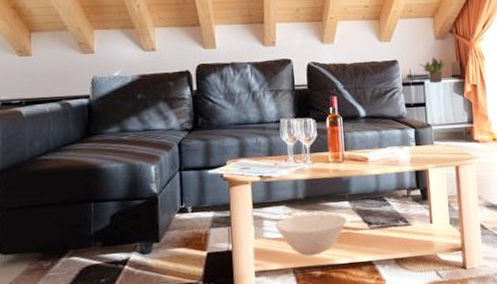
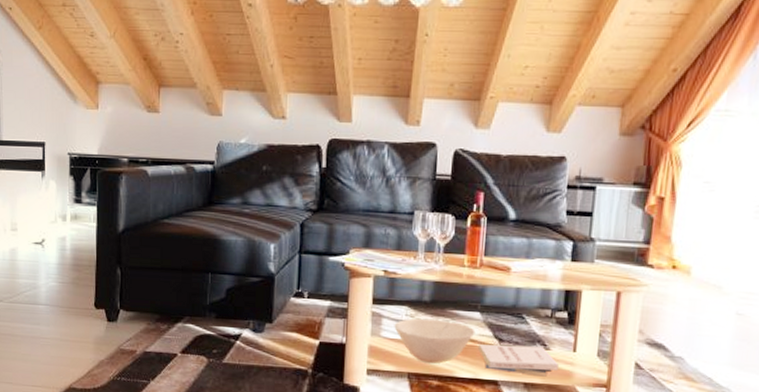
books: none [352,223,421,252] -> present [478,344,559,377]
potted plant: present [418,56,446,84] -> none [591,157,629,191]

